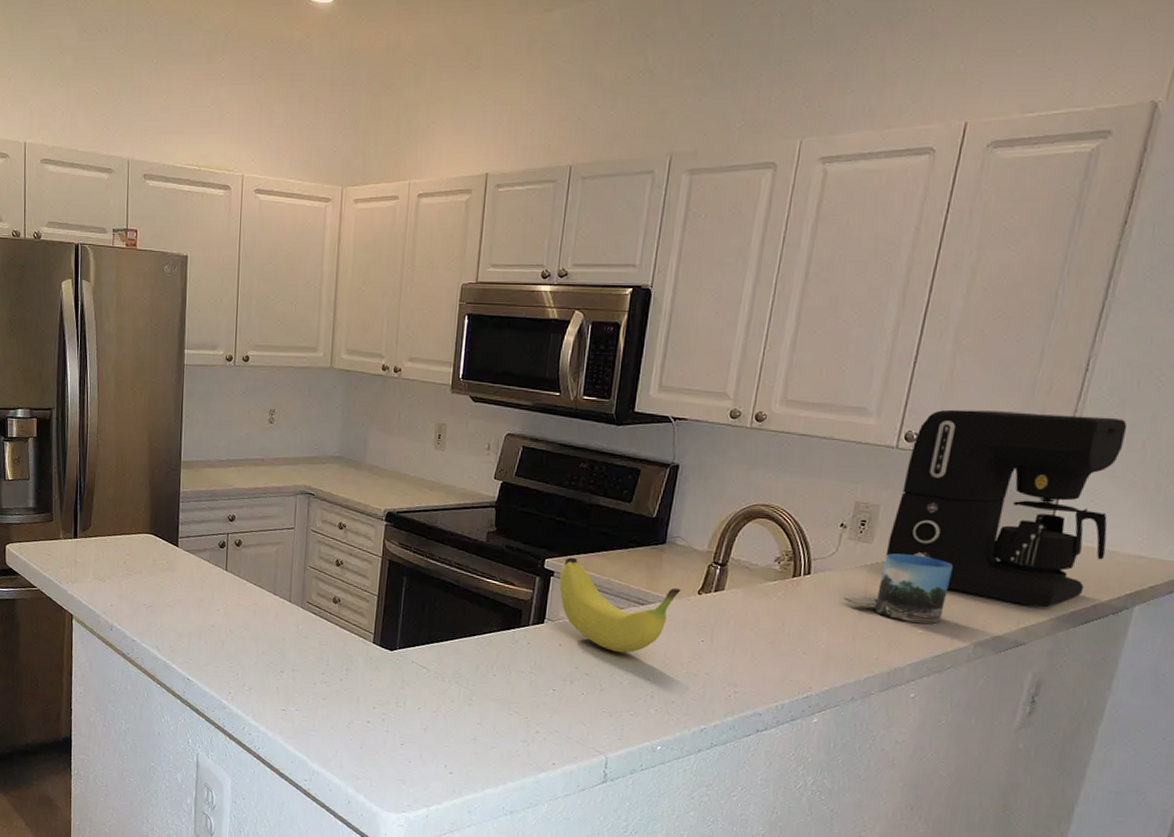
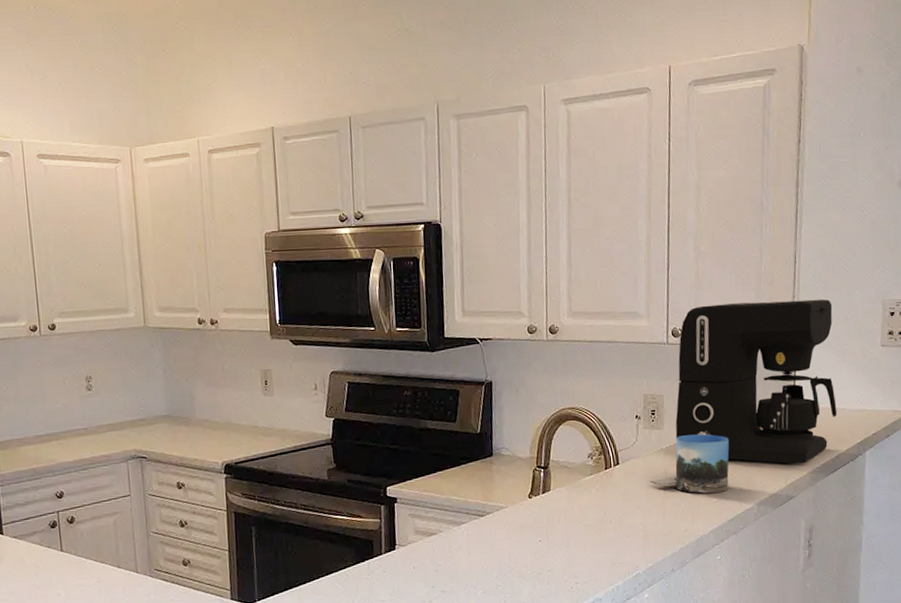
fruit: present [559,557,682,653] -> none [402,481,514,566]

